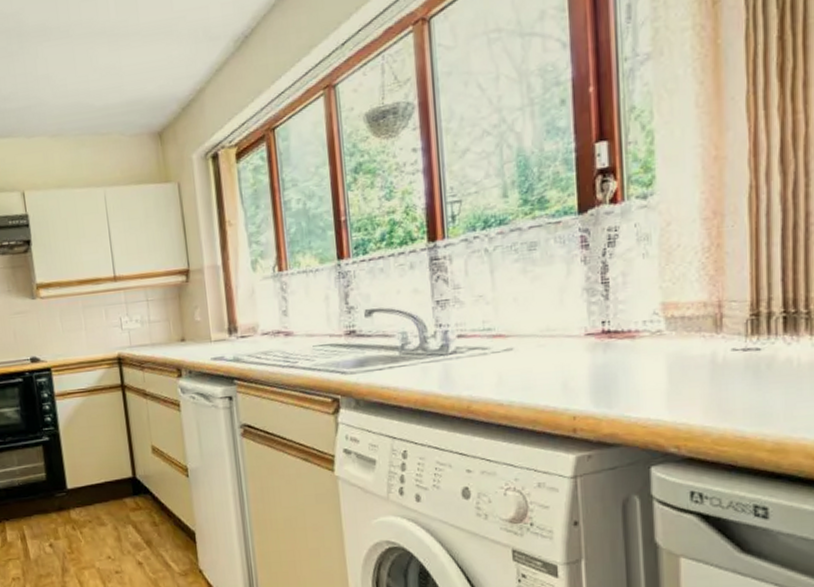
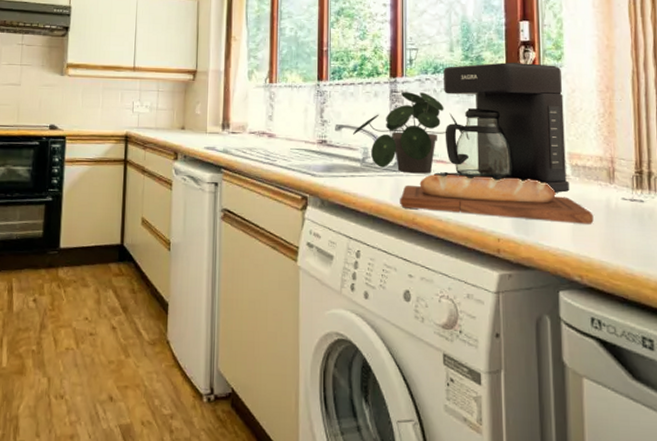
potted plant: none [387,254,525,355] -> present [353,92,463,174]
bread loaf: none [450,341,695,397] -> present [400,174,594,224]
coffee maker: none [491,194,664,354] -> present [434,62,570,193]

